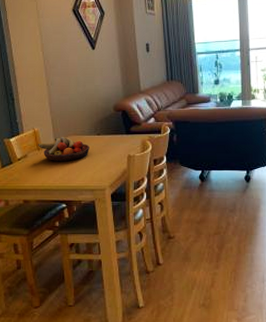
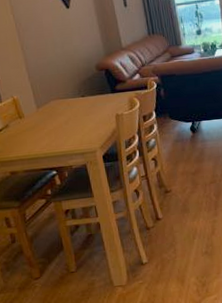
fruit bowl: present [38,136,89,162] -> none [19,101,75,129]

